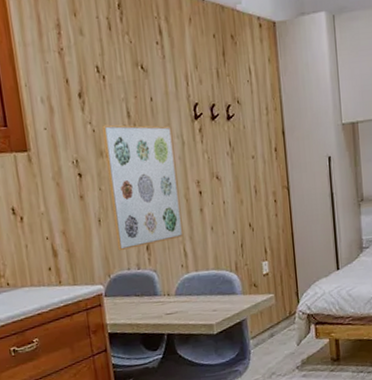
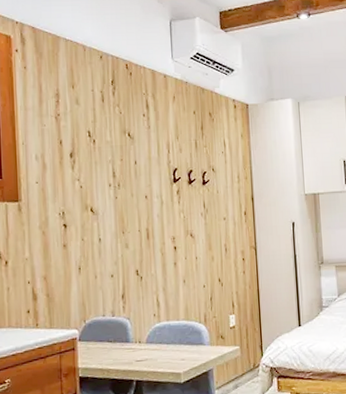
wall art: present [102,124,184,251] -> none [89,182,157,298]

